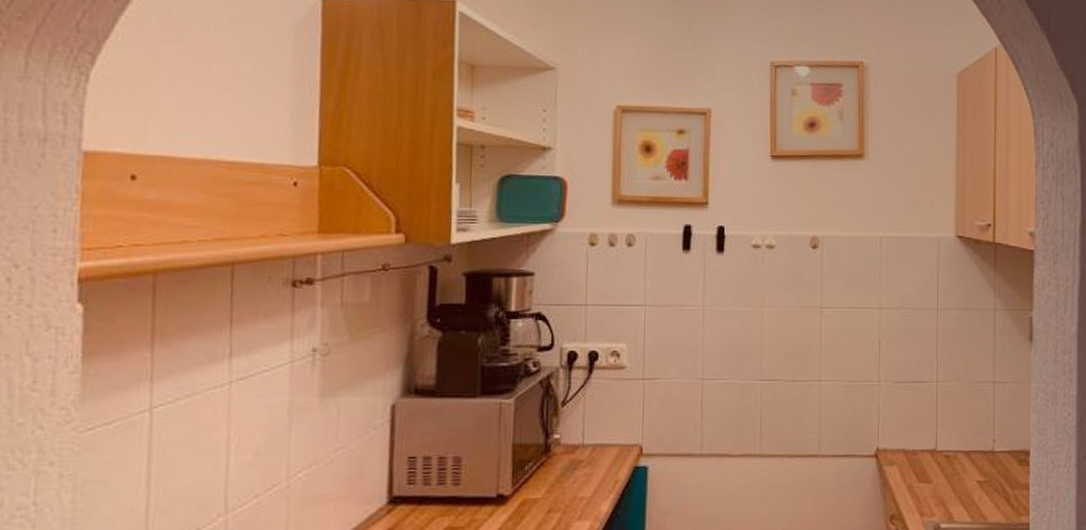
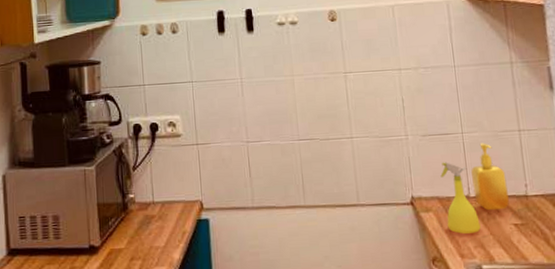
spray bottle: none [909,412,944,491] -> present [440,162,481,235]
soap dispenser: none [941,393,975,466] -> present [471,143,509,211]

